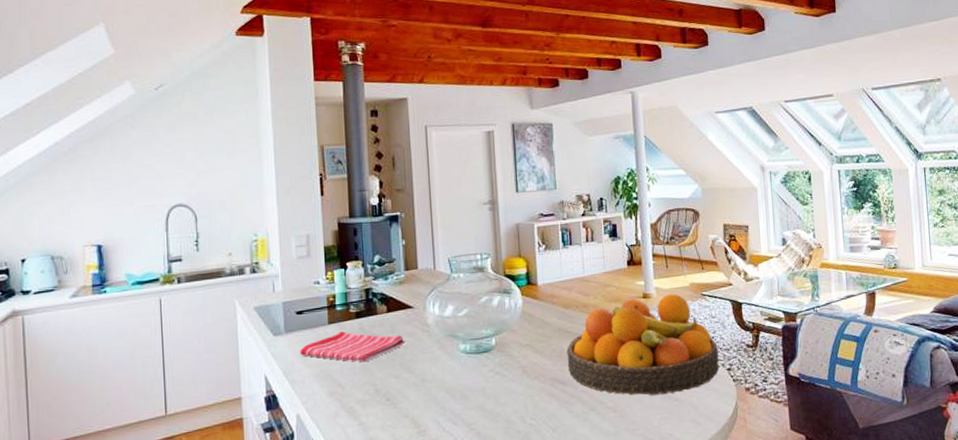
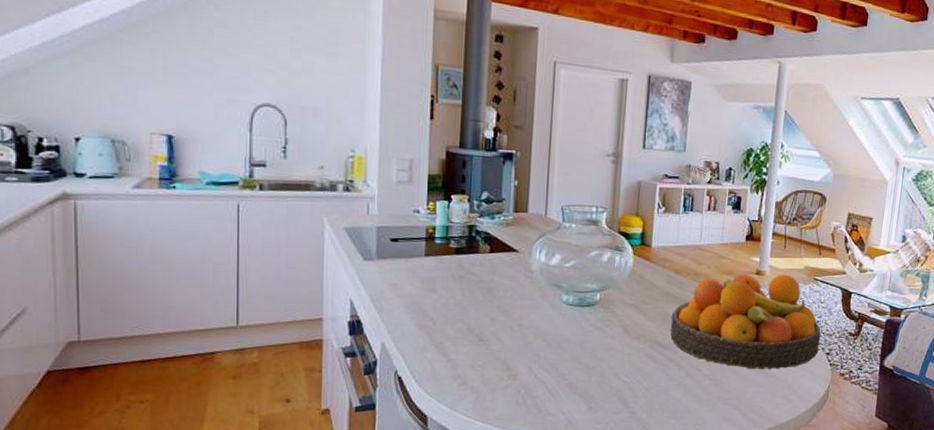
dish towel: present [300,331,405,362] -> none [391,265,506,299]

